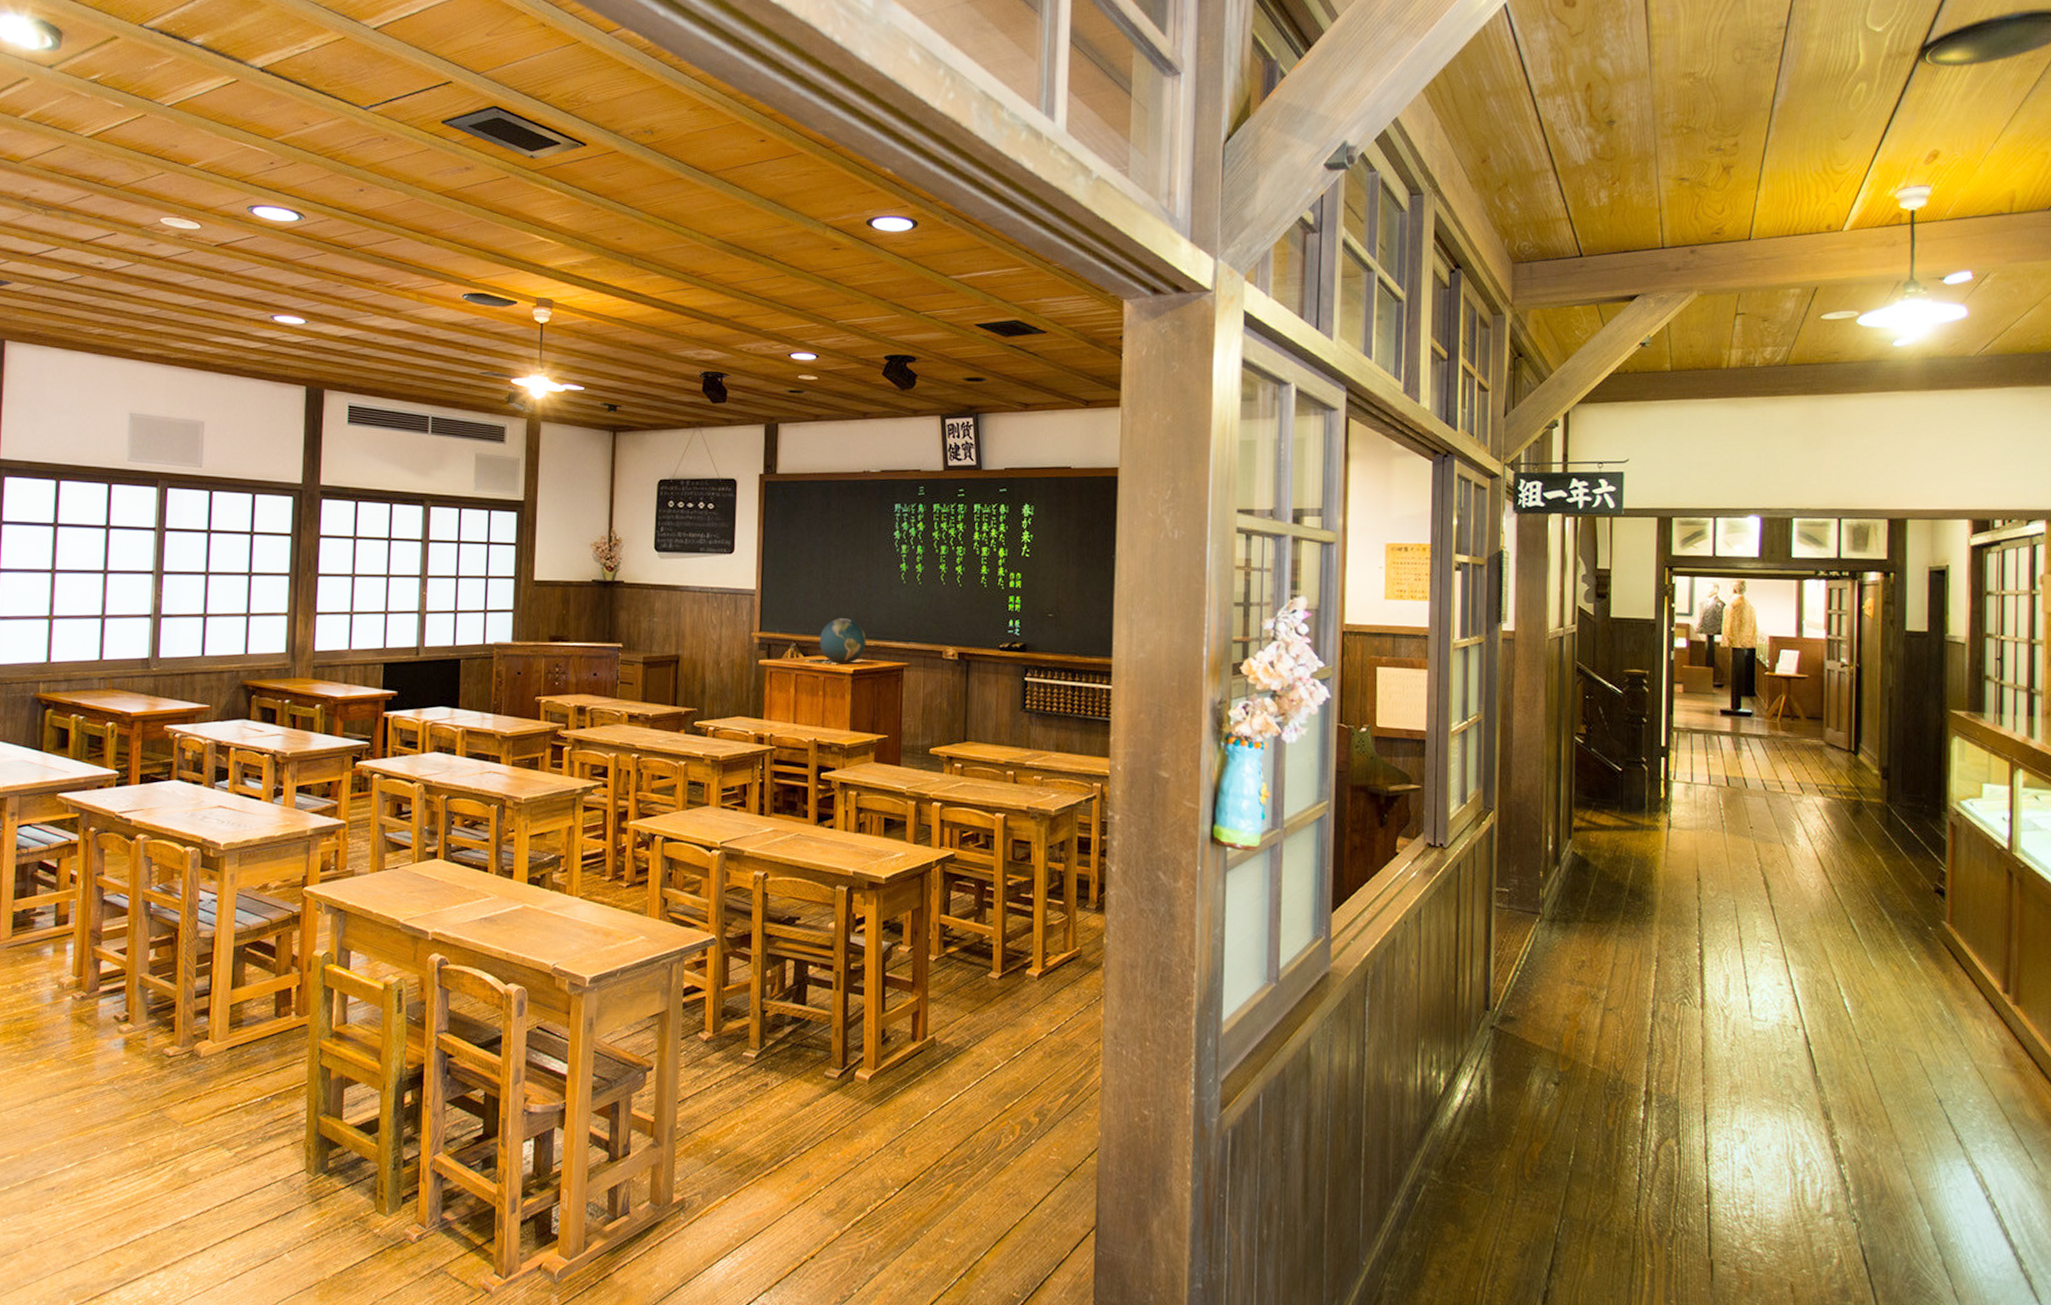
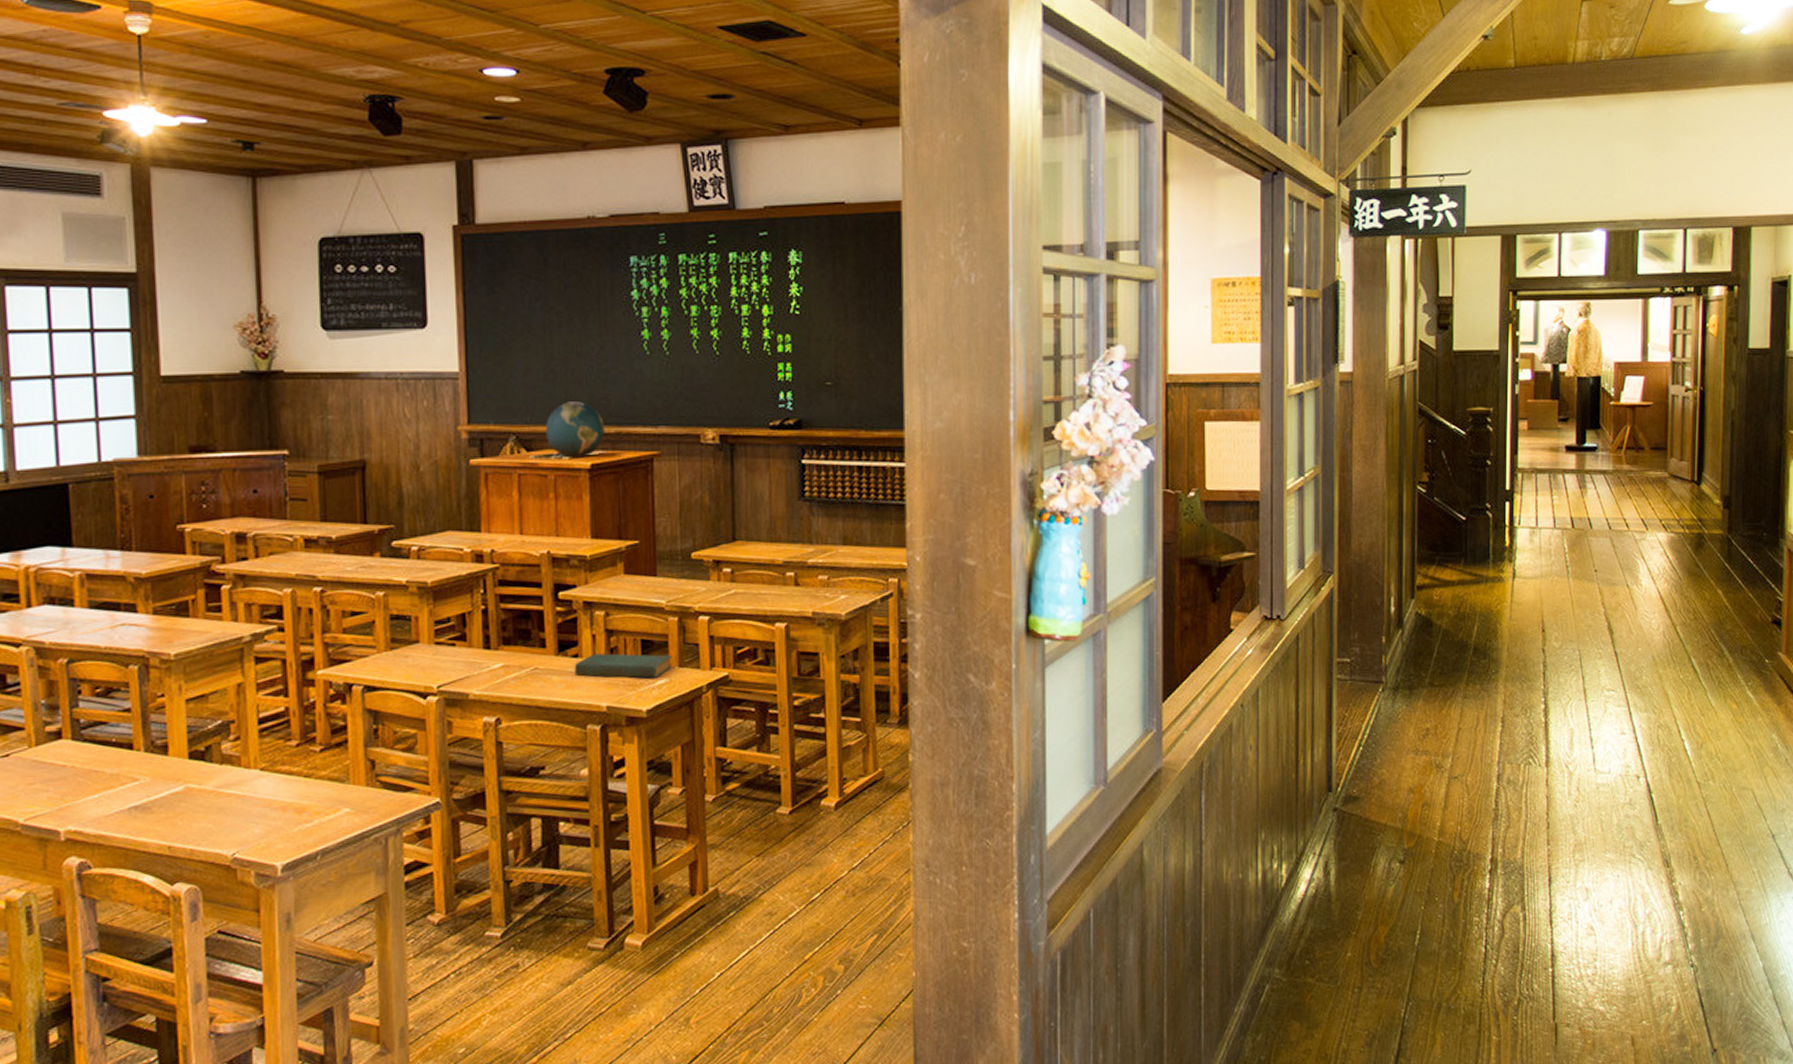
book: none [829,827,909,851] -> present [574,653,672,678]

